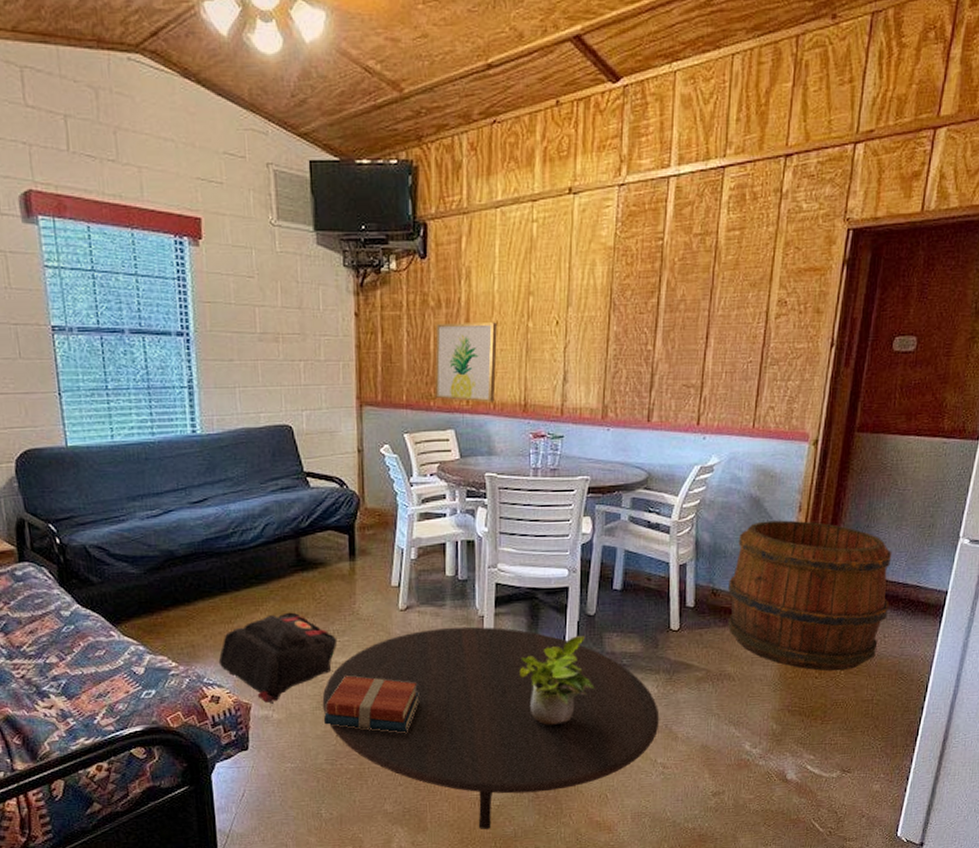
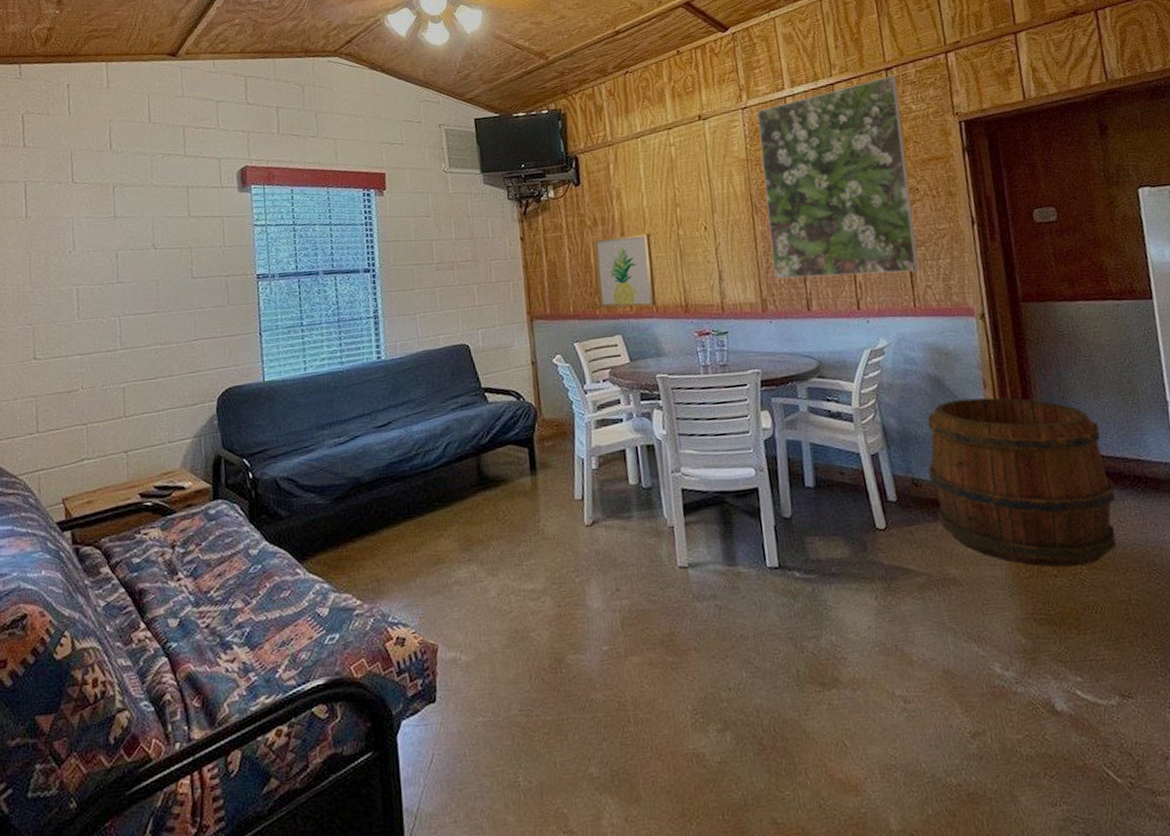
backpack: present [218,612,338,704] -> none [403,535,525,644]
table: present [322,626,660,830] -> none [512,538,889,797]
books: present [323,675,418,733] -> none [514,605,615,672]
potted plant: present [519,636,595,725] -> none [719,542,807,653]
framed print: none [621,164,795,392] -> present [756,75,920,279]

